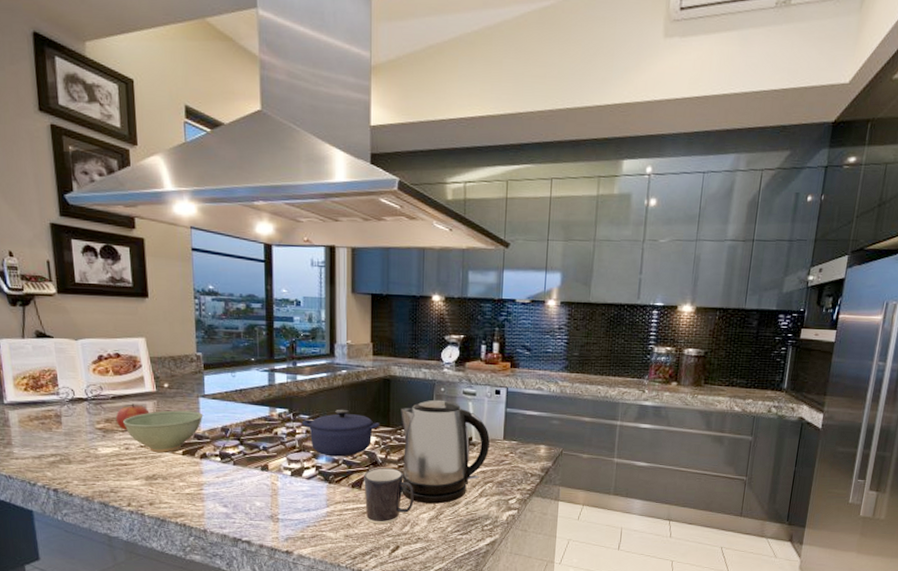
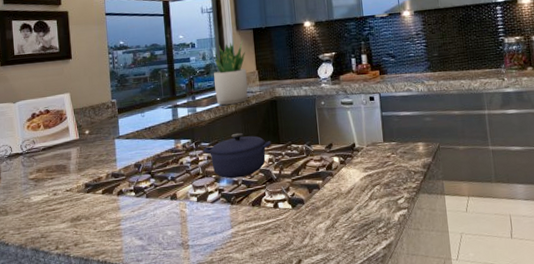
fruit: present [116,403,150,430] -> none [46,152,74,178]
bowl: present [123,410,203,453] -> none [52,152,119,195]
planter: none [320,304,361,377] -> present [212,39,248,105]
mug: present [364,468,415,525] -> none [262,182,311,240]
kettle: present [401,399,490,504] -> none [288,112,372,214]

